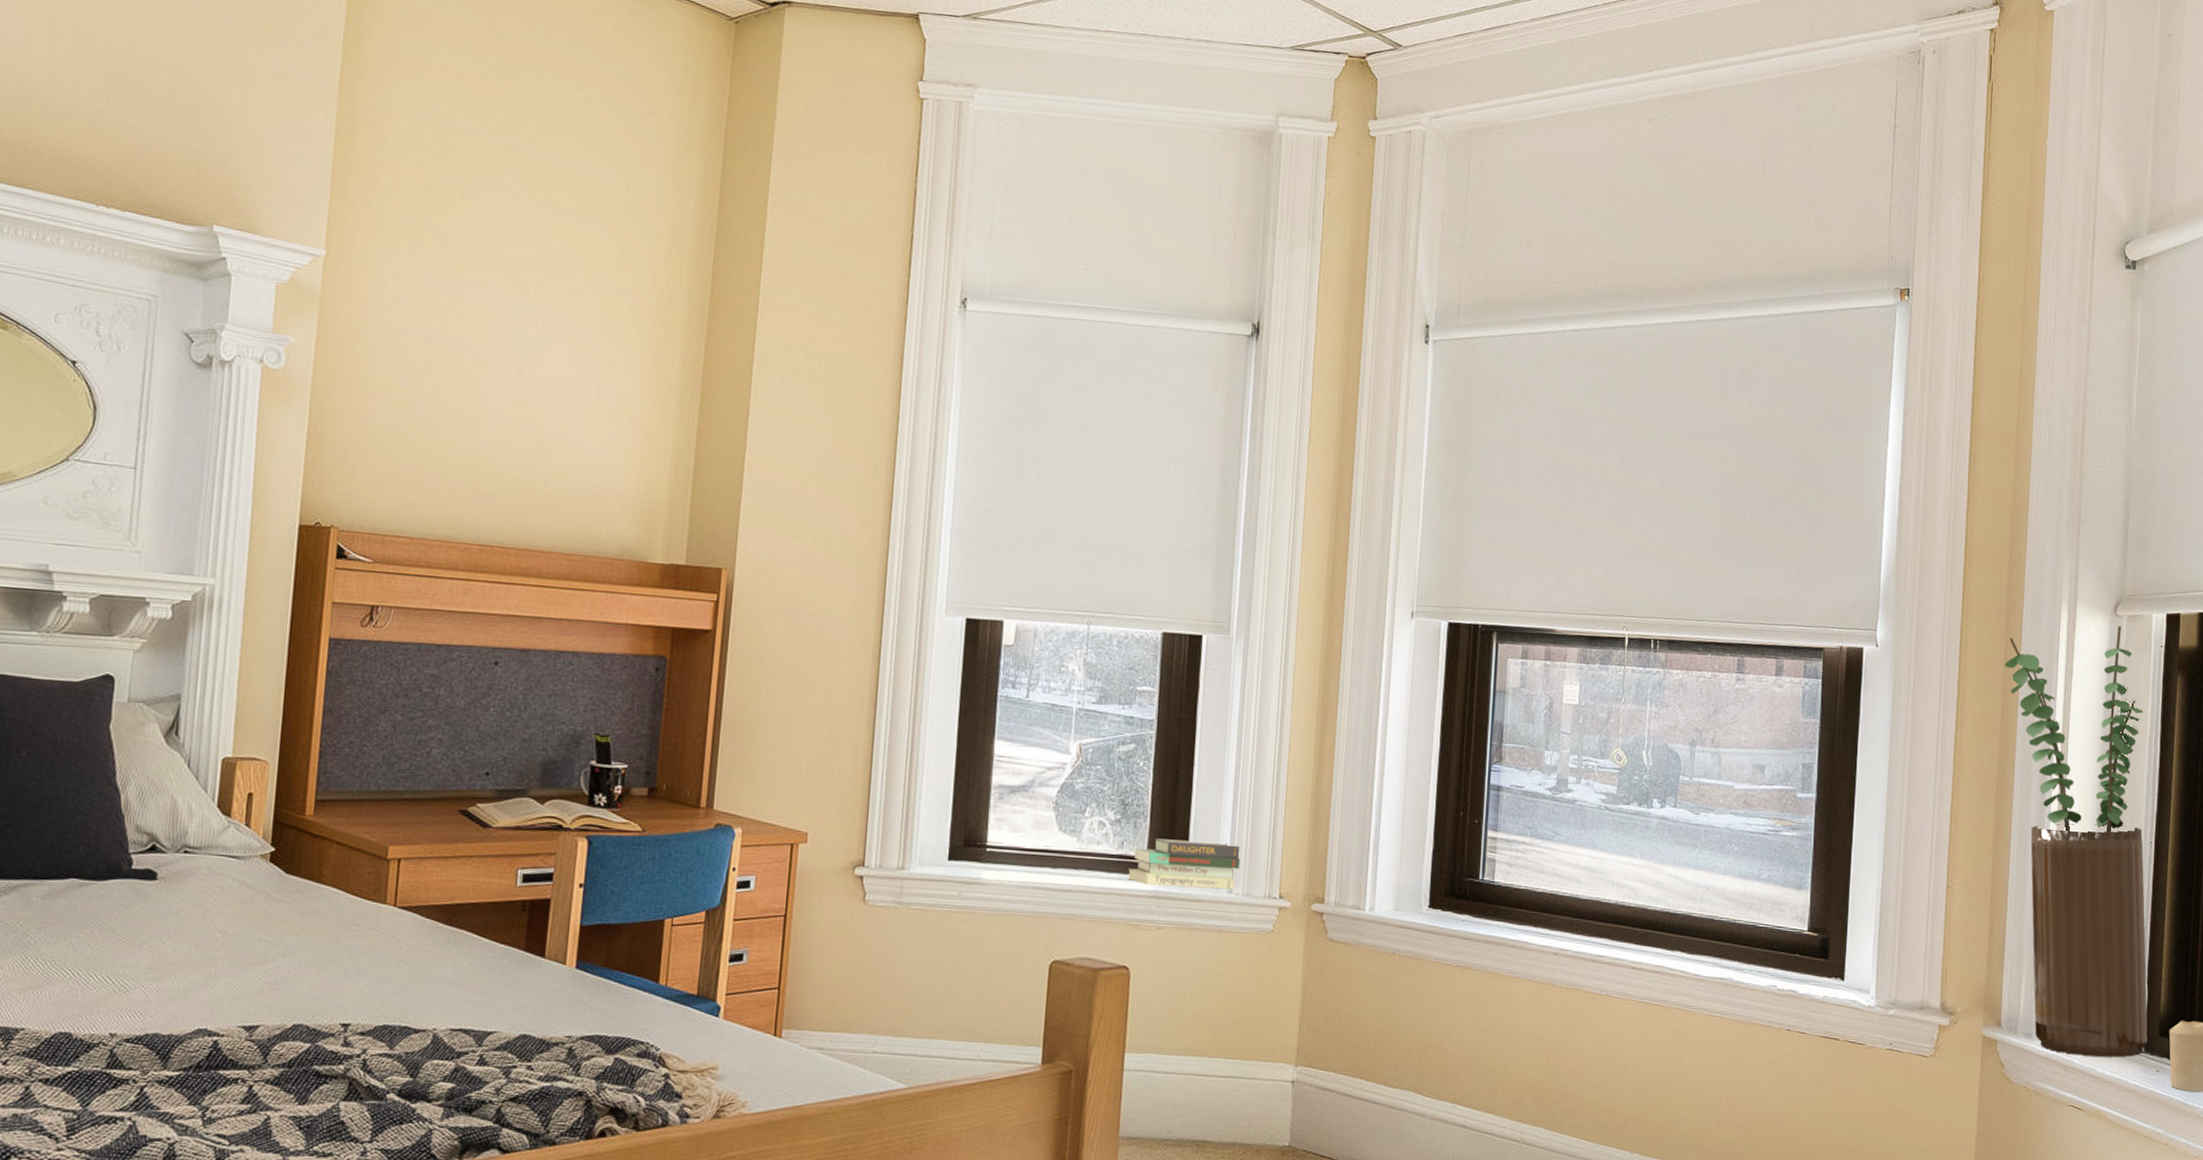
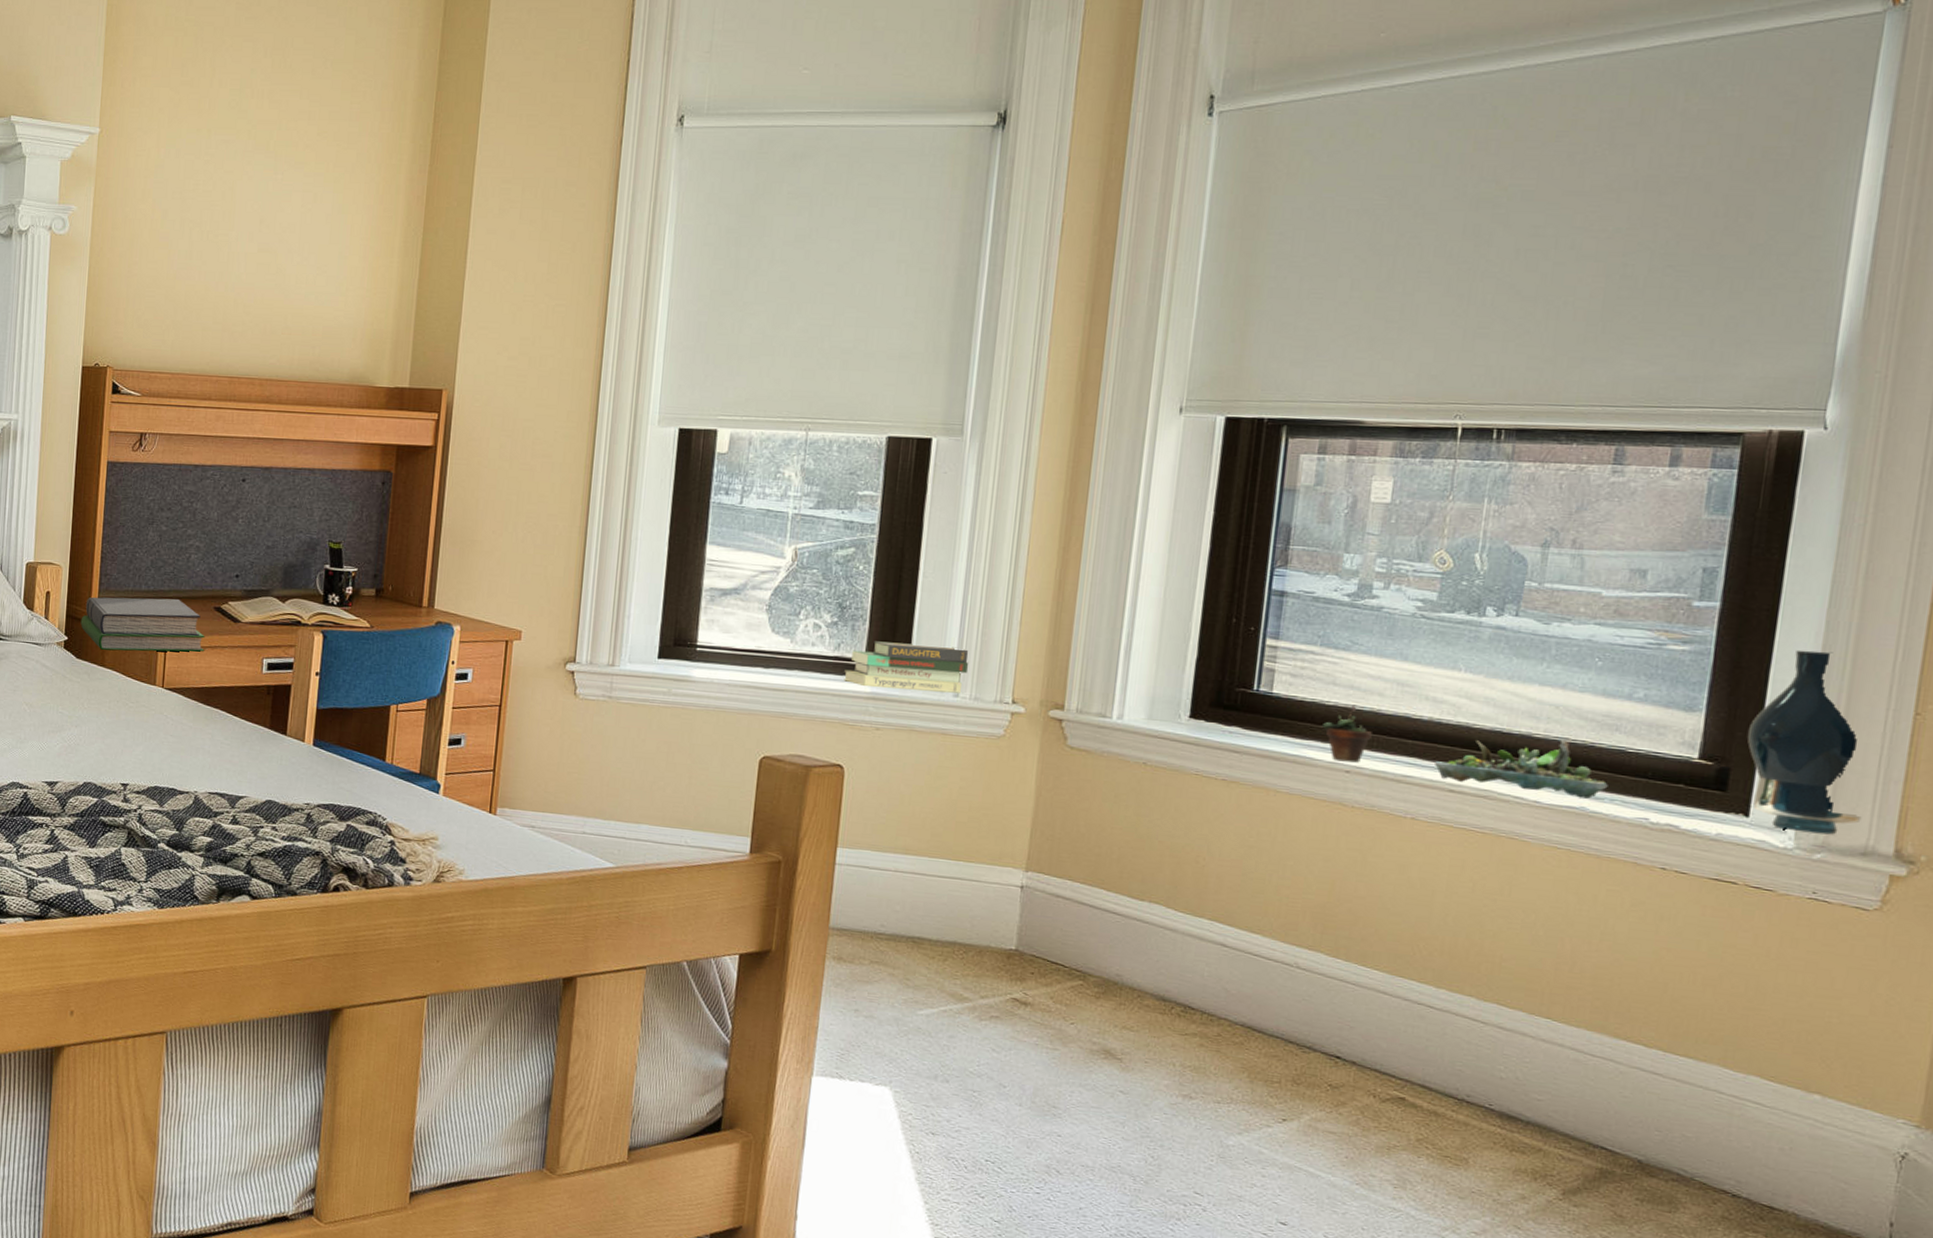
book: none [291,799,448,864] -> present [80,597,205,652]
succulent plant: none [1535,891,1573,945] -> present [1323,705,1372,763]
succulent planter: none [1620,917,1747,971] -> present [1433,738,1608,799]
vase: none [1839,834,1918,993] -> present [1747,650,1862,835]

